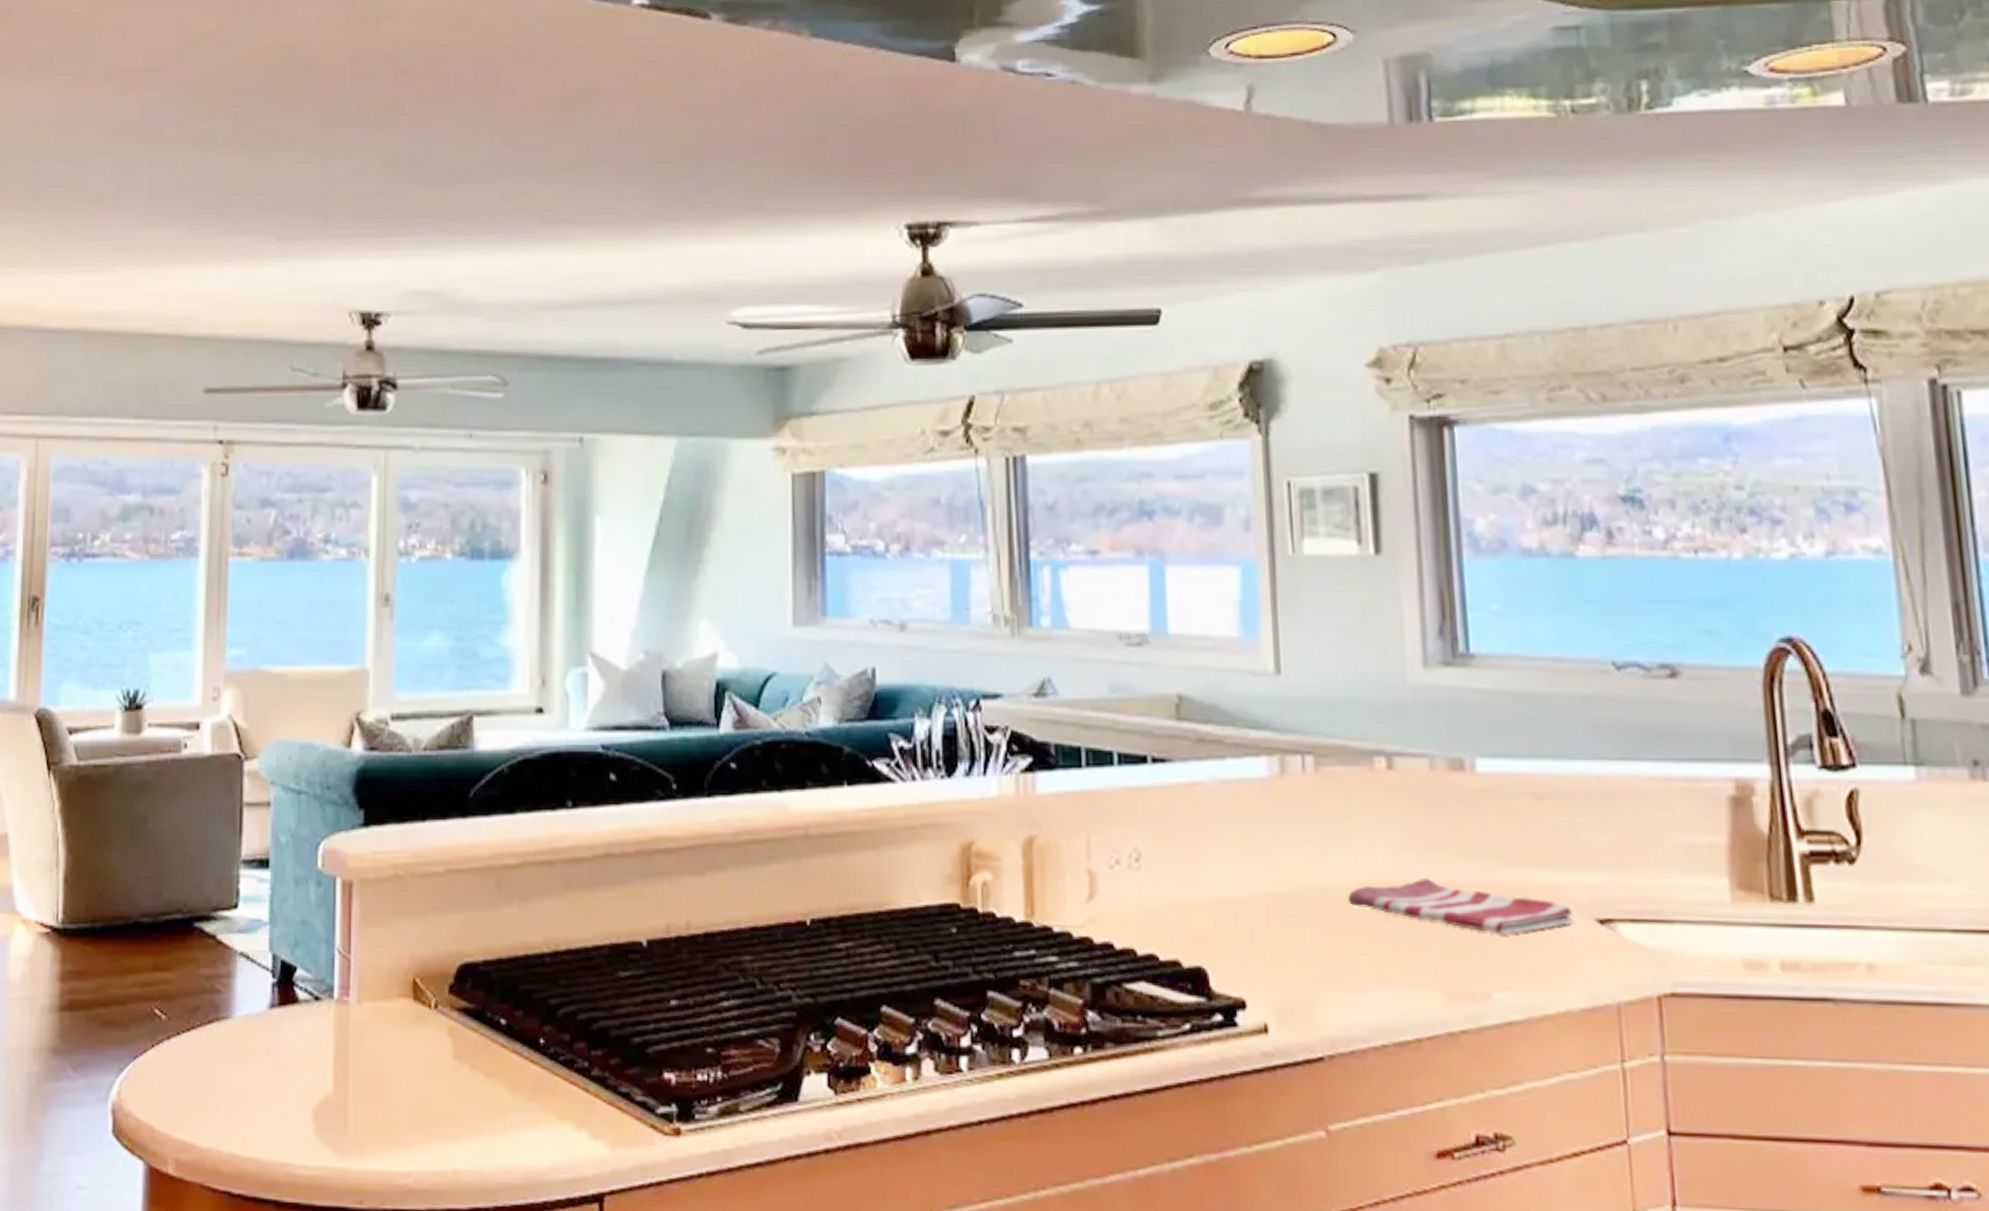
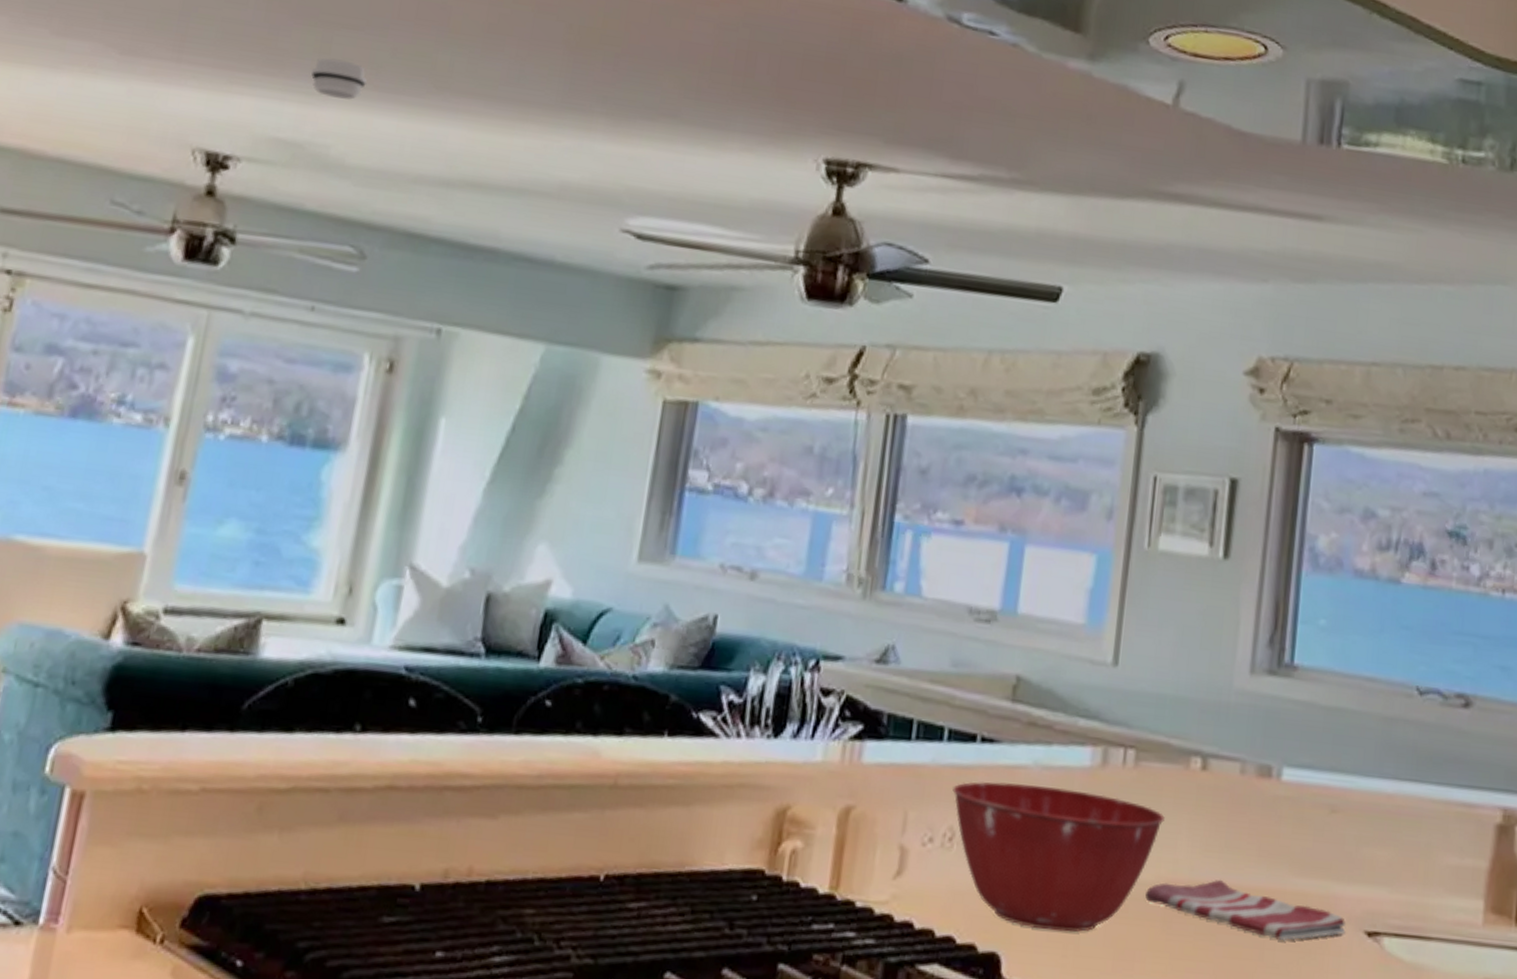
smoke detector: none [436,211,484,246] -> present [311,58,368,100]
mixing bowl: none [1131,800,1356,942] -> present [952,782,1165,932]

